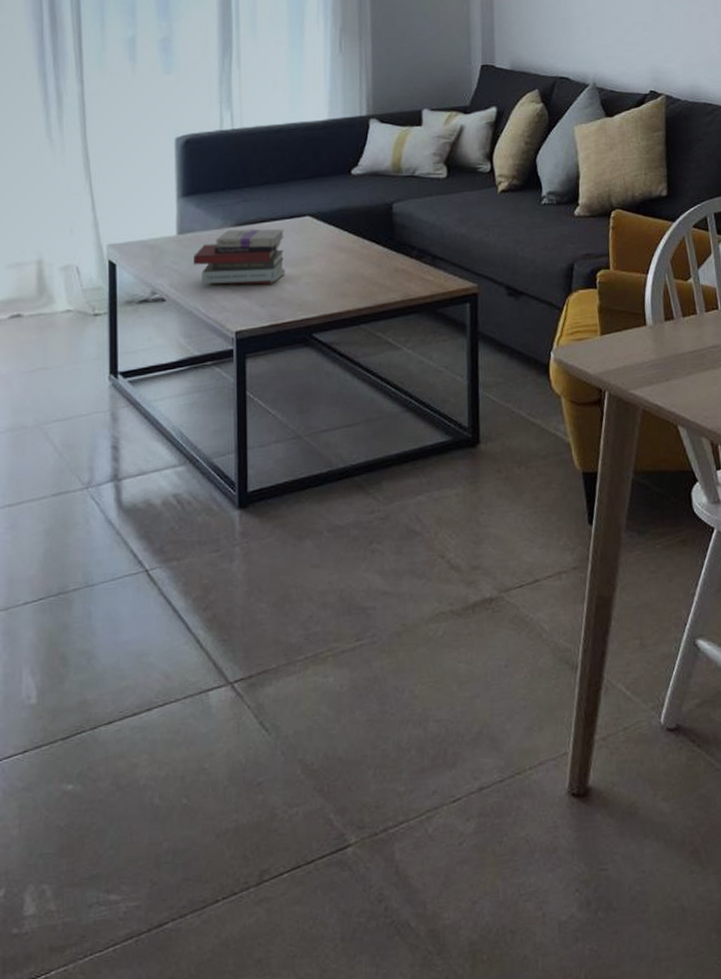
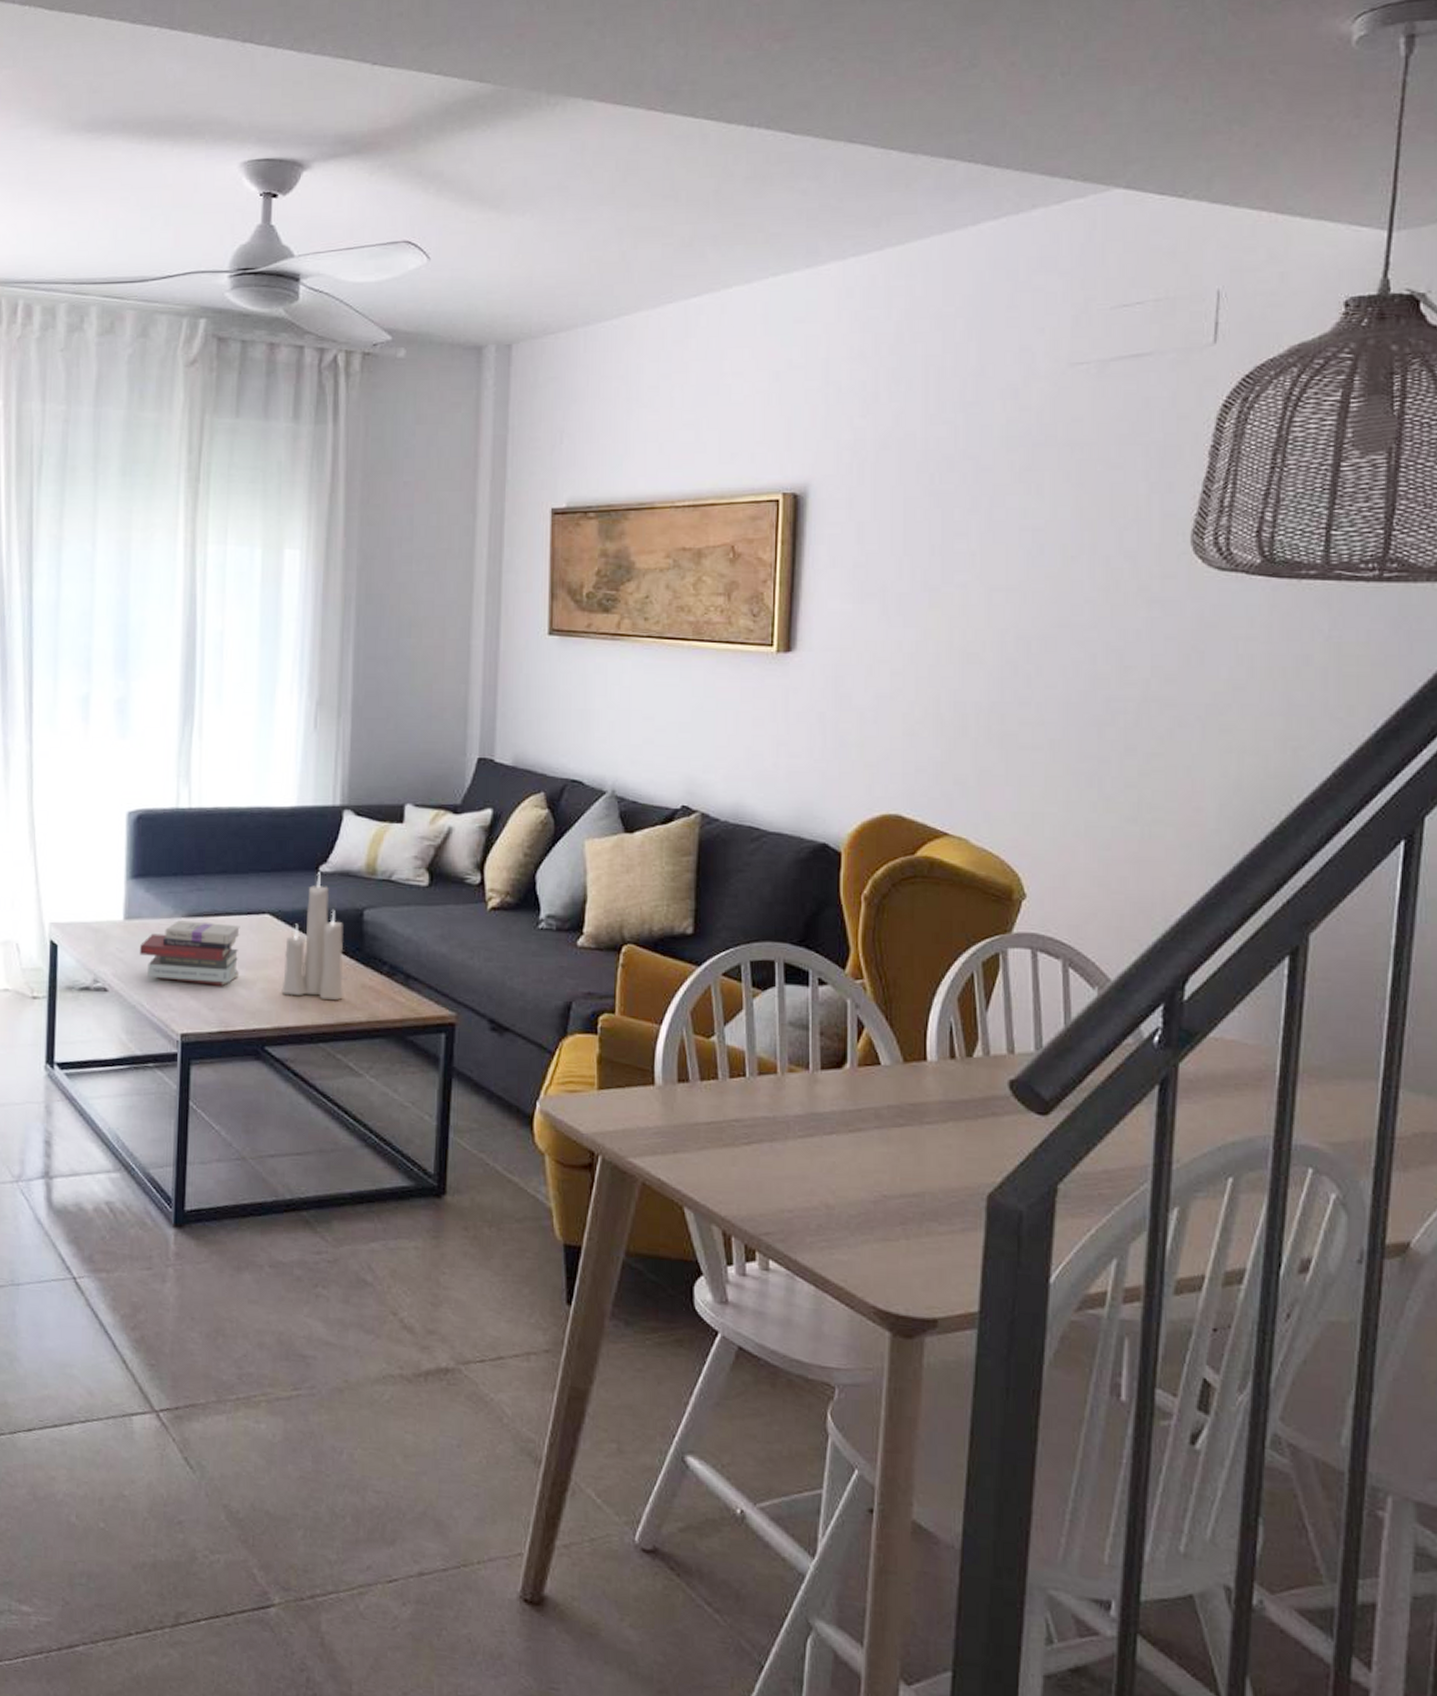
candle: none [324,174,379,286] -> present [281,871,344,1000]

